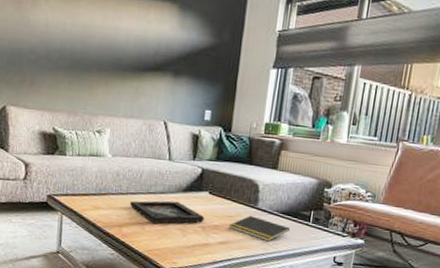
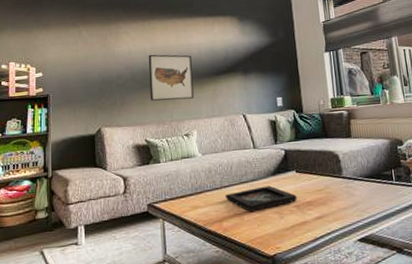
wall art: none [64,31,117,93] -> present [148,54,194,101]
notepad: present [229,216,291,242] -> none [321,185,378,208]

